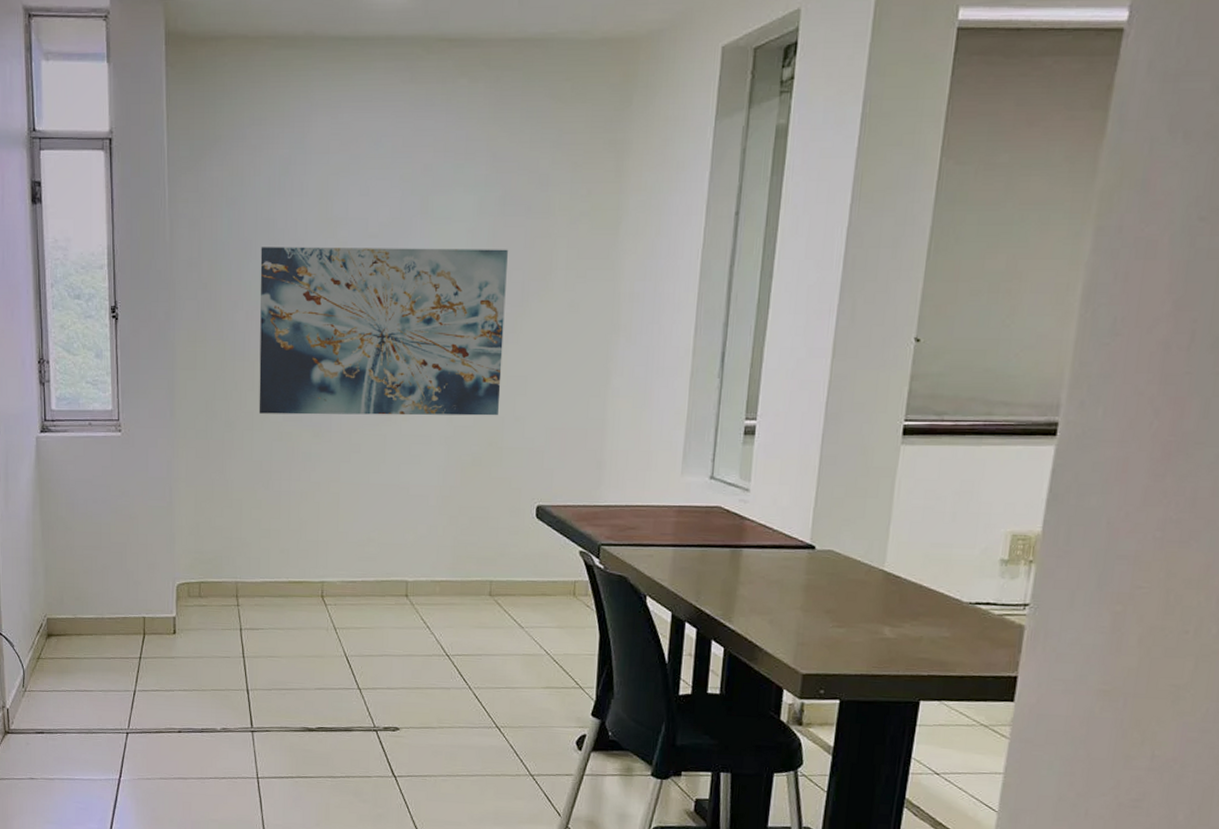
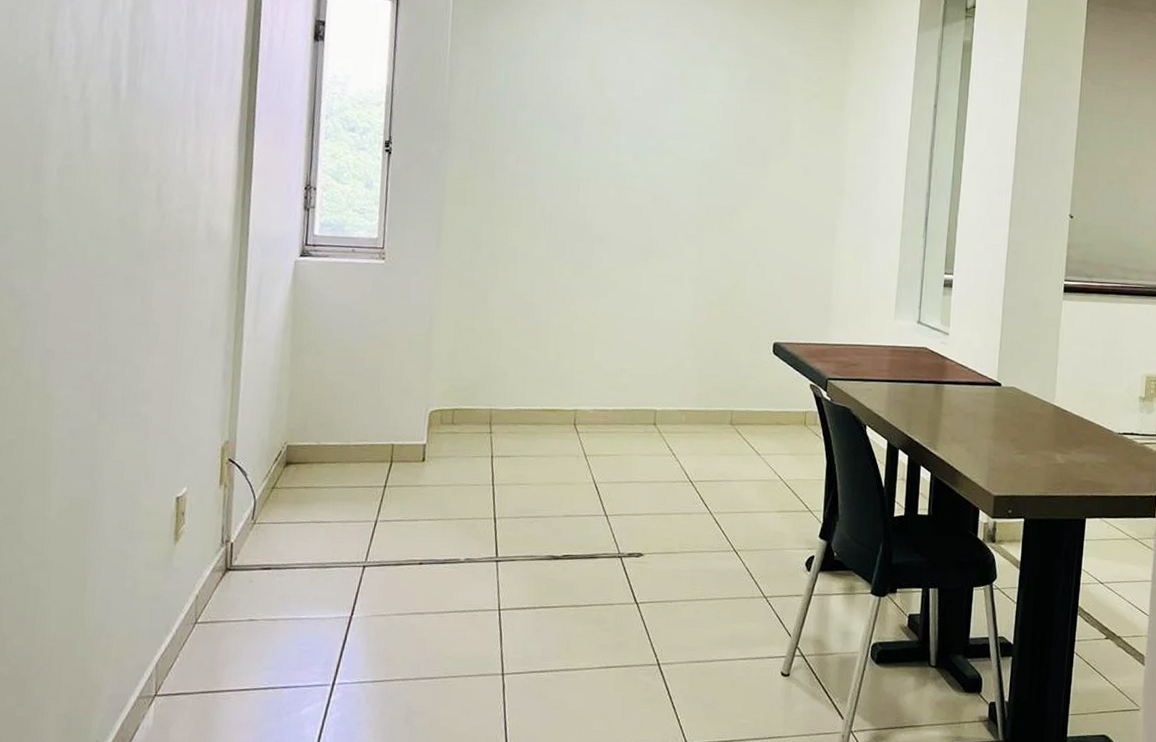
wall art: present [259,247,508,416] -> none [523,99,753,262]

